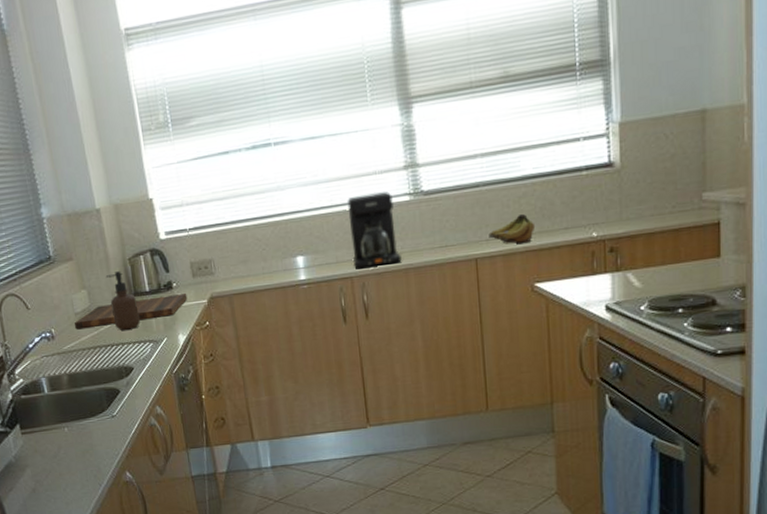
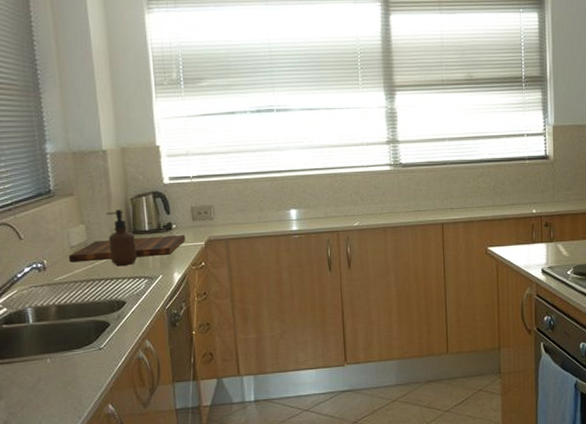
coffee maker: present [347,192,402,269] -> none [337,161,381,225]
fruit: present [488,214,536,244] -> none [453,190,490,214]

